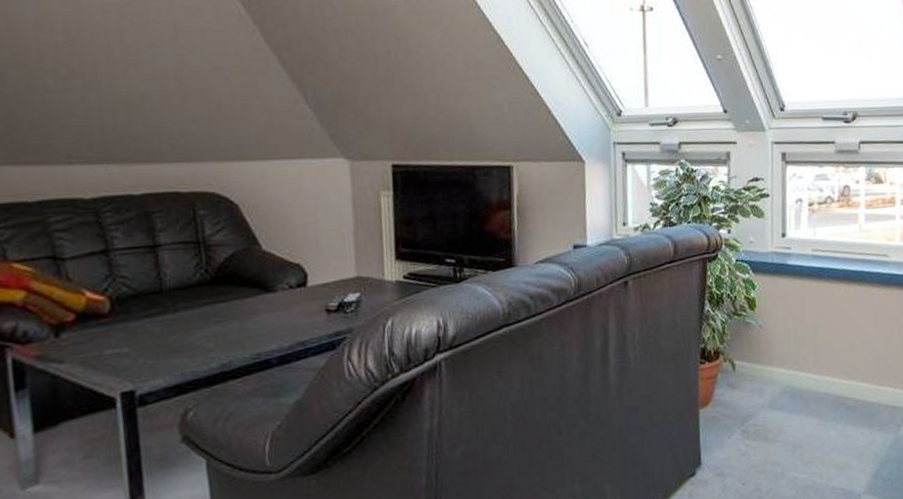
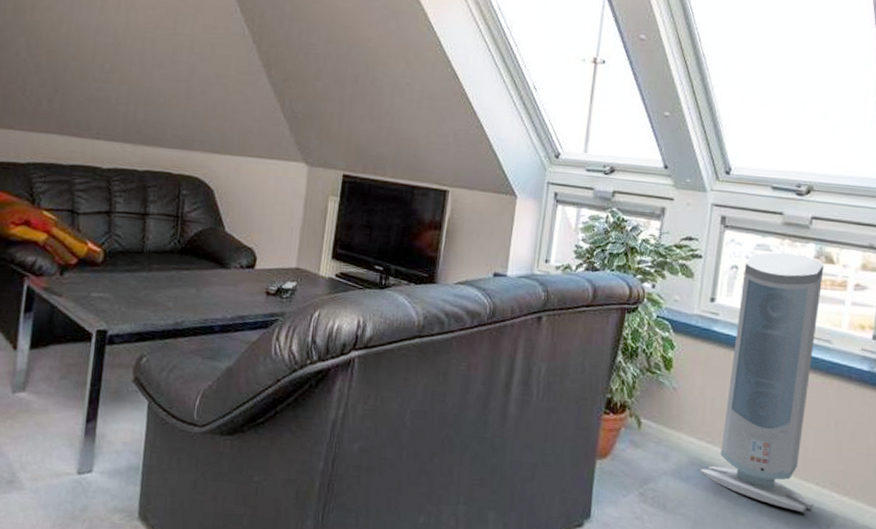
air purifier: none [792,179,889,414] -> present [700,252,824,513]

